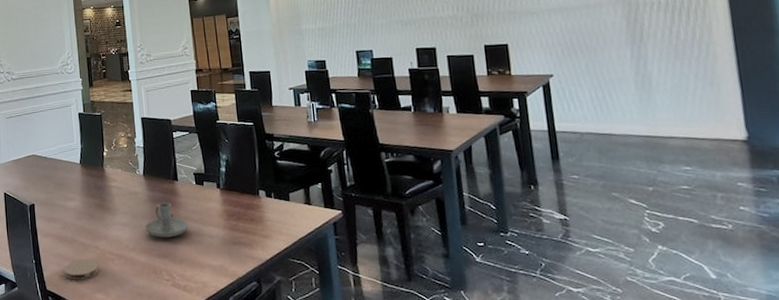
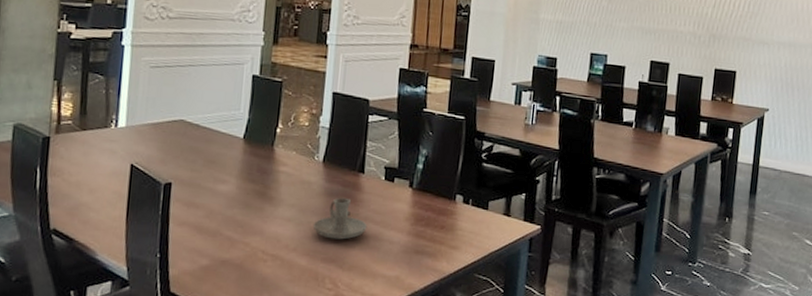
coaster: present [63,260,98,280] -> none [197,258,244,283]

